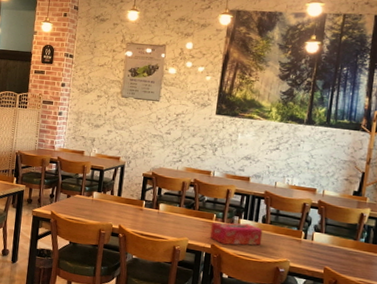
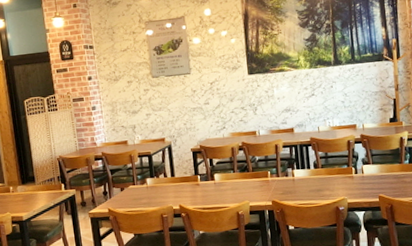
tissue box: present [209,222,263,246] -> none [267,172,318,199]

